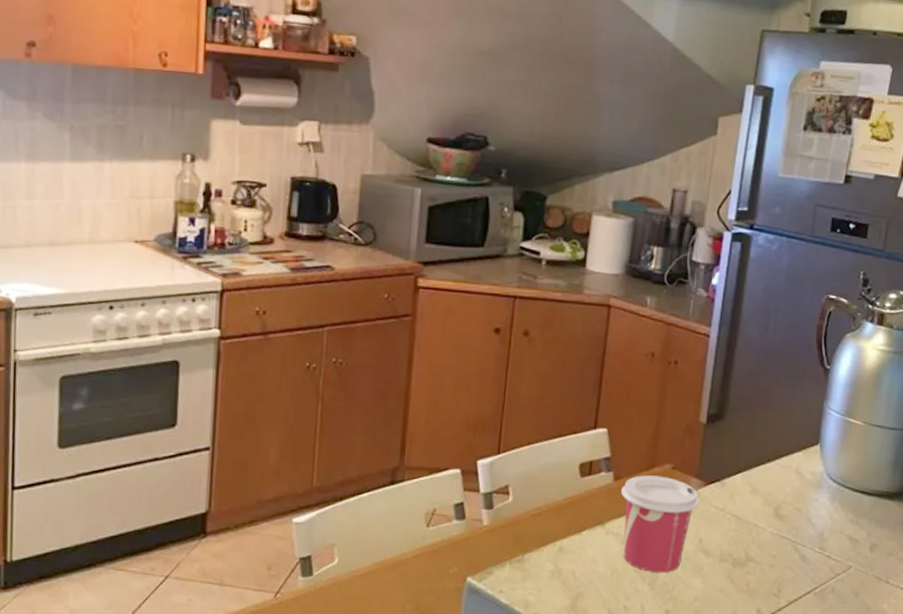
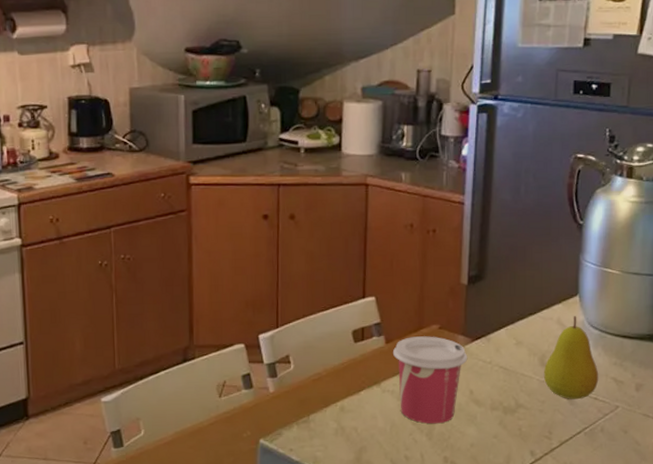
fruit: none [777,466,834,557] -> present [543,316,599,400]

